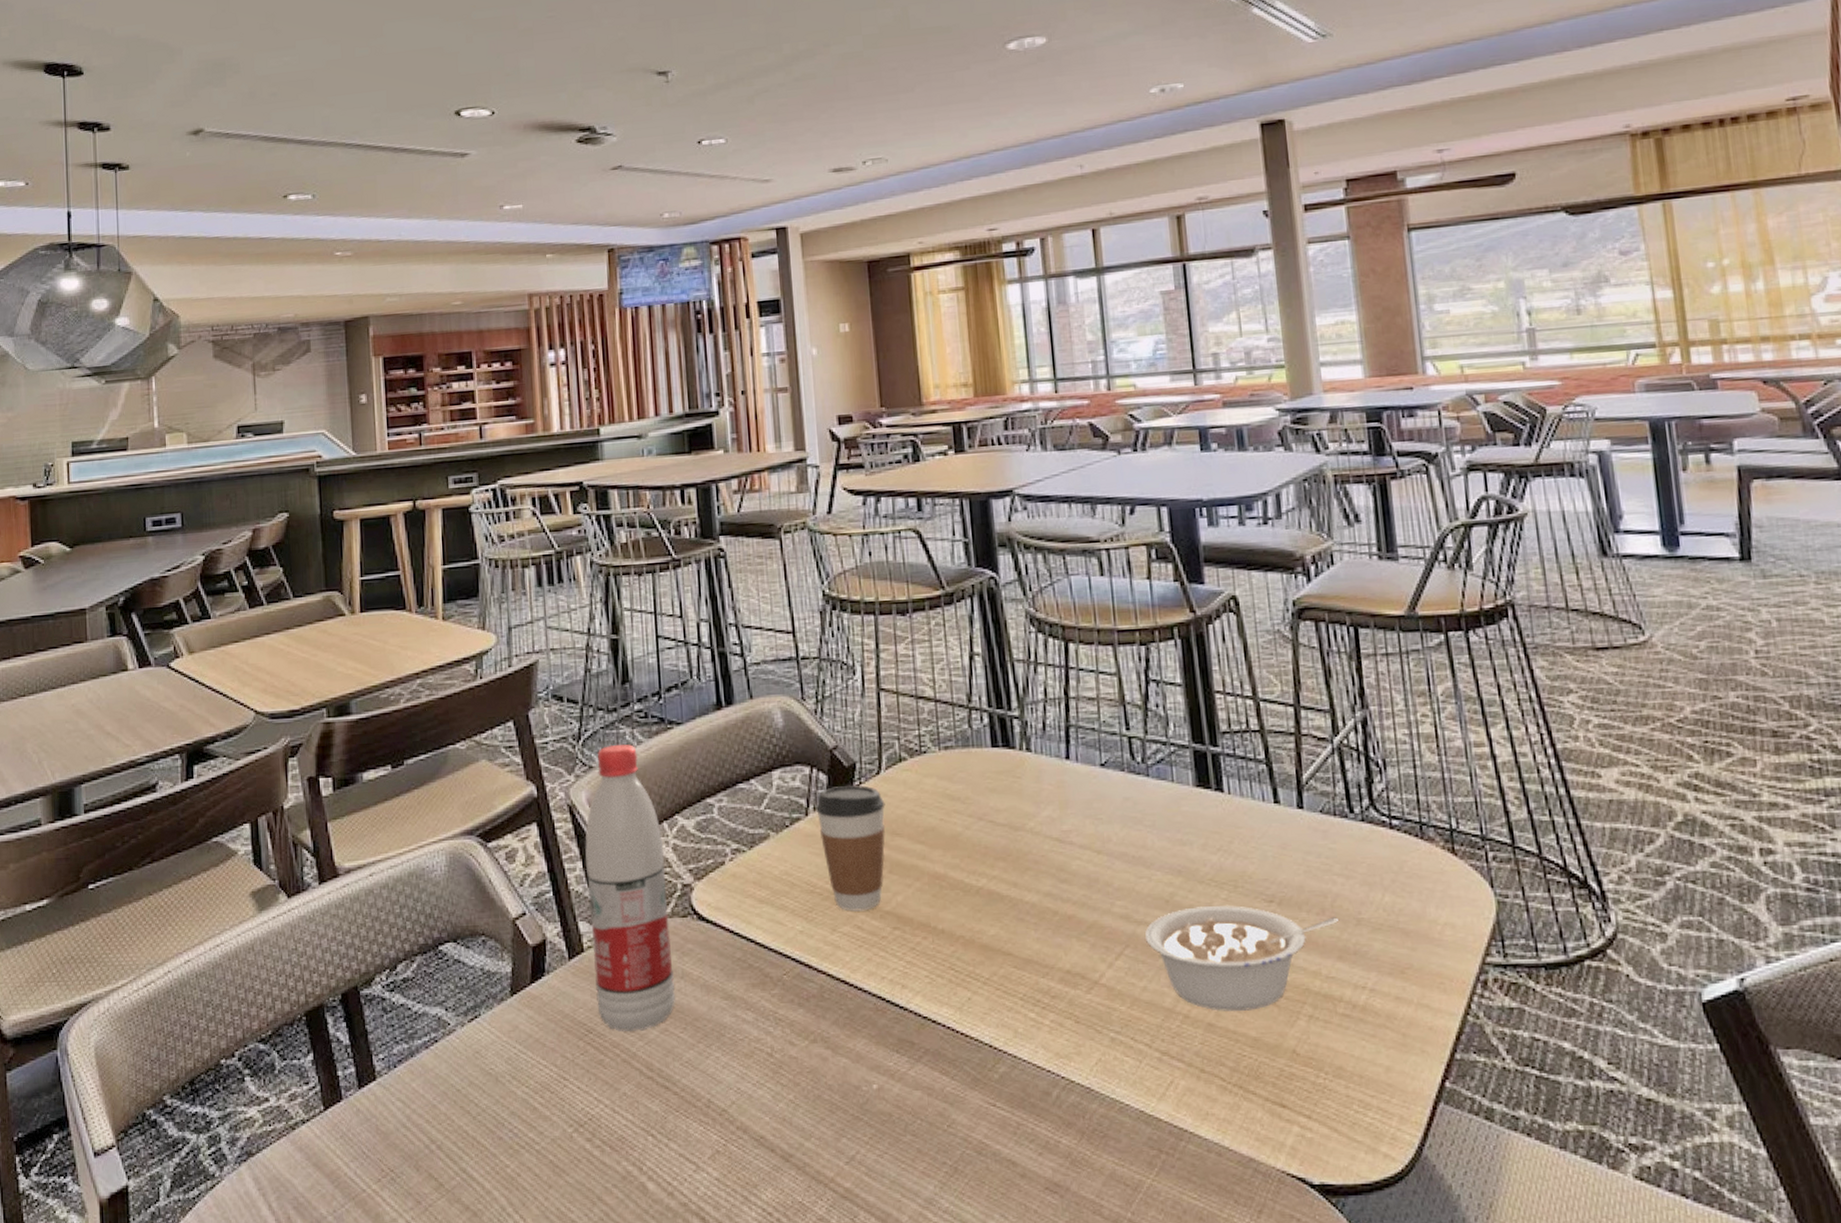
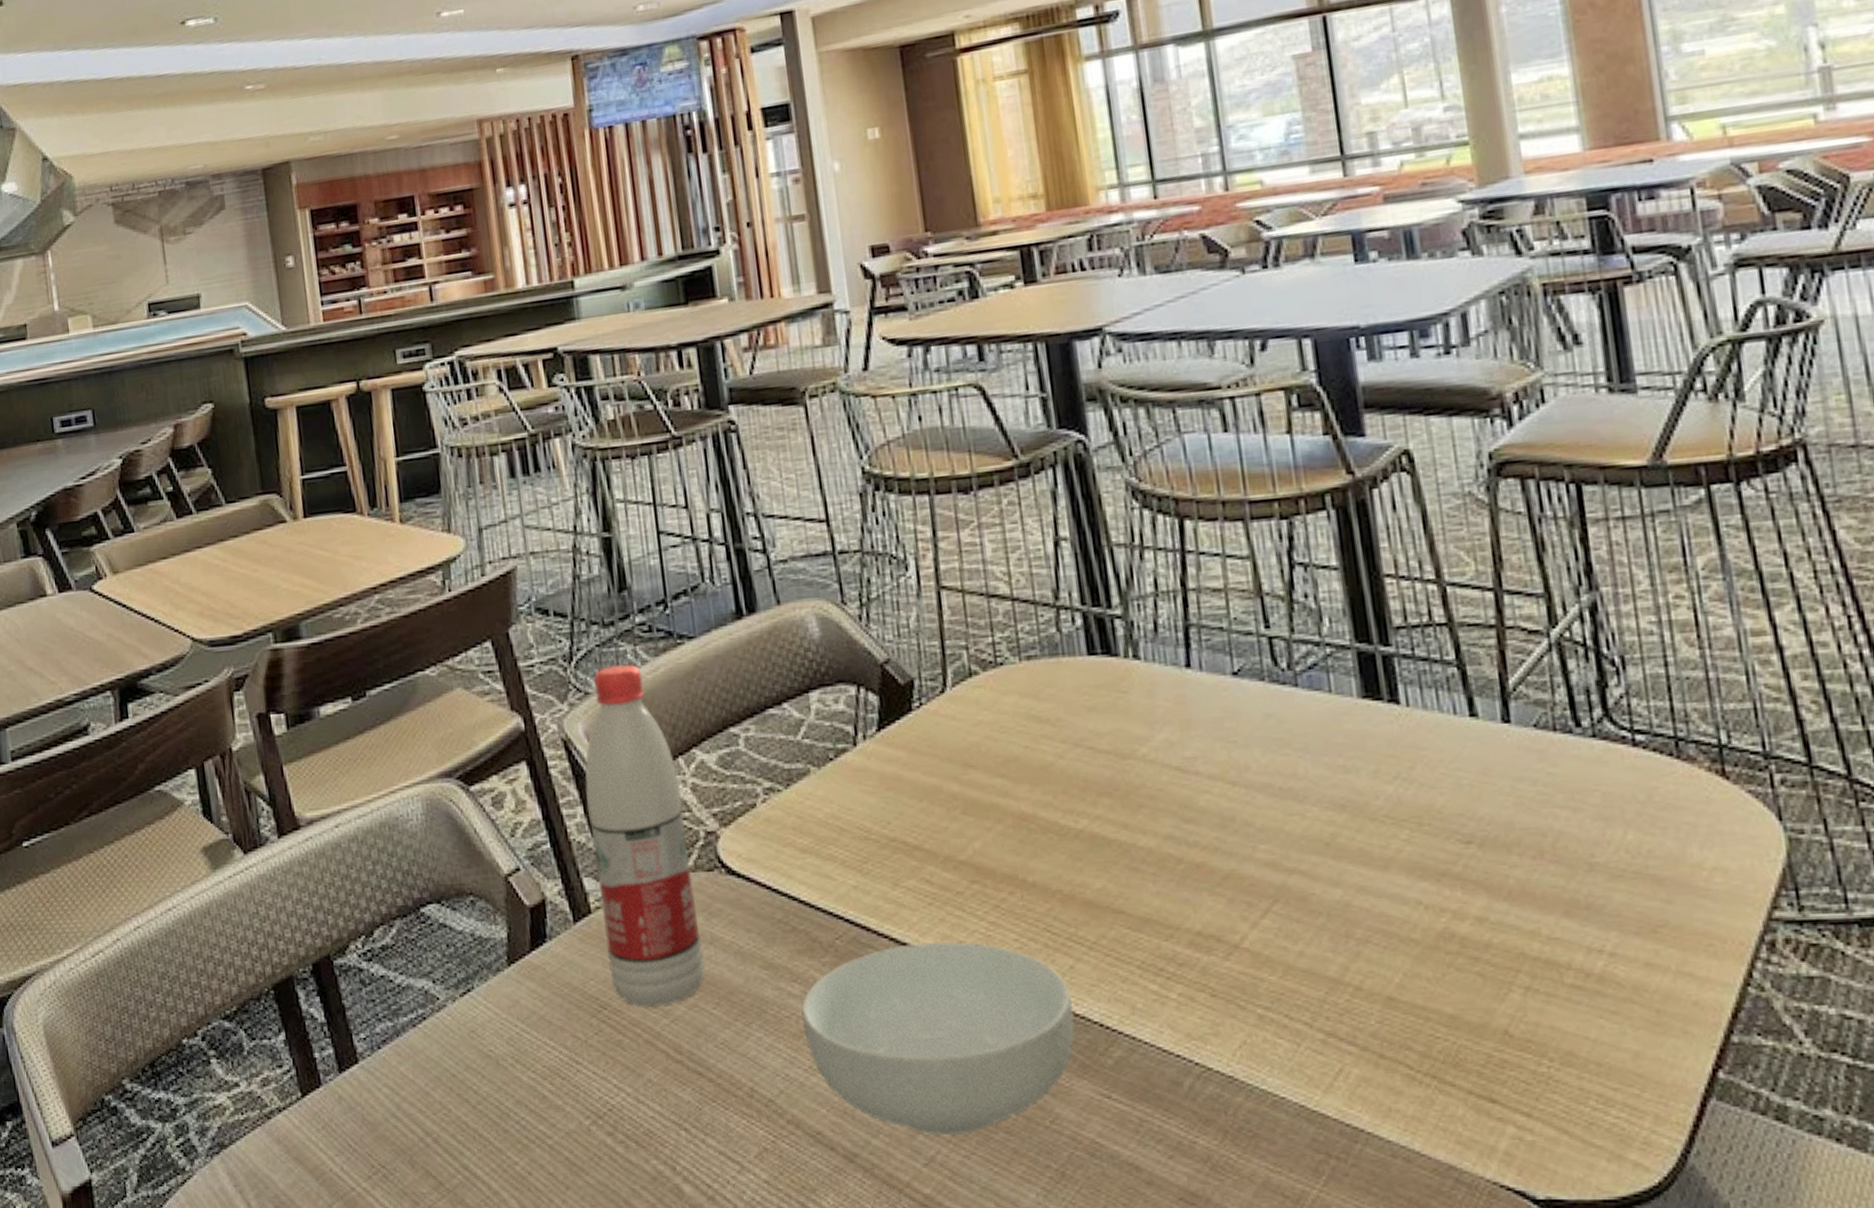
cereal bowl: none [752,977,970,1139] -> present [801,941,1075,1136]
coffee cup: present [815,784,886,912] -> none [865,706,957,862]
legume: present [1145,906,1338,1011] -> none [1299,848,1563,982]

